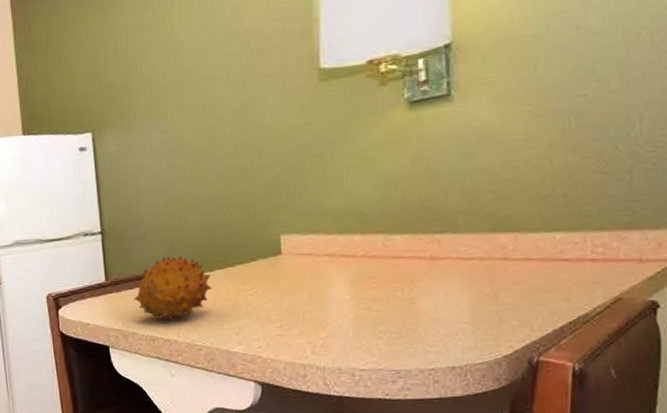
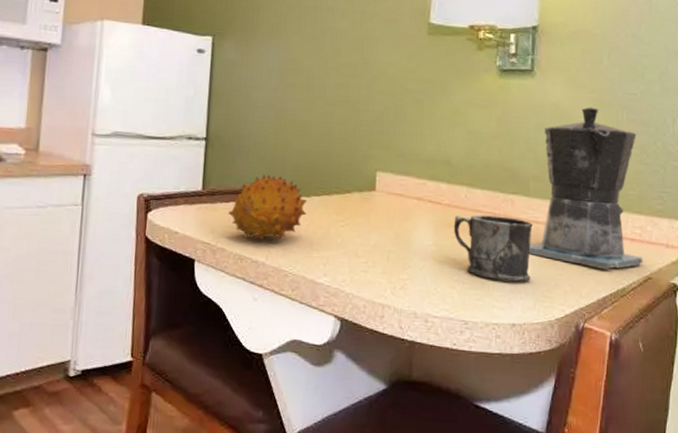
mug: none [372,258,469,325] -> present [453,214,533,282]
coffee maker: none [463,121,609,298] -> present [528,106,643,270]

